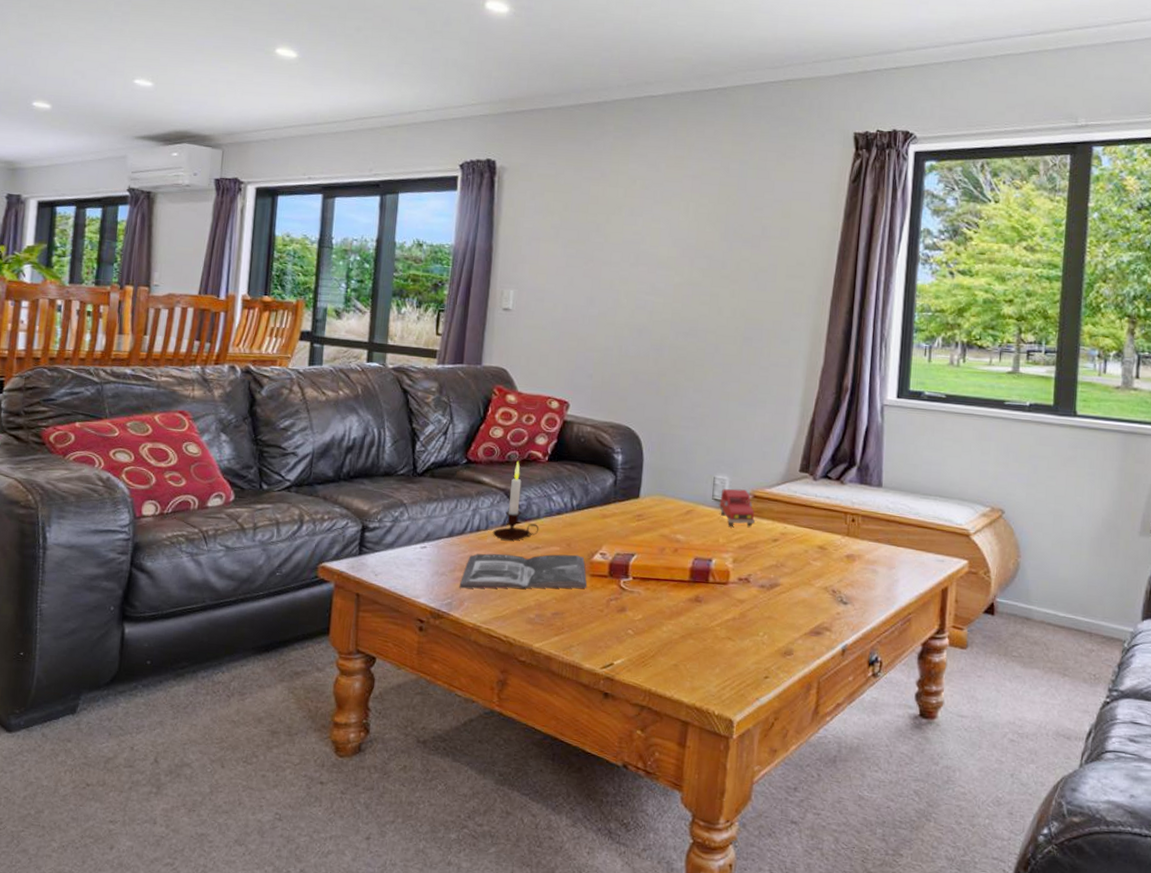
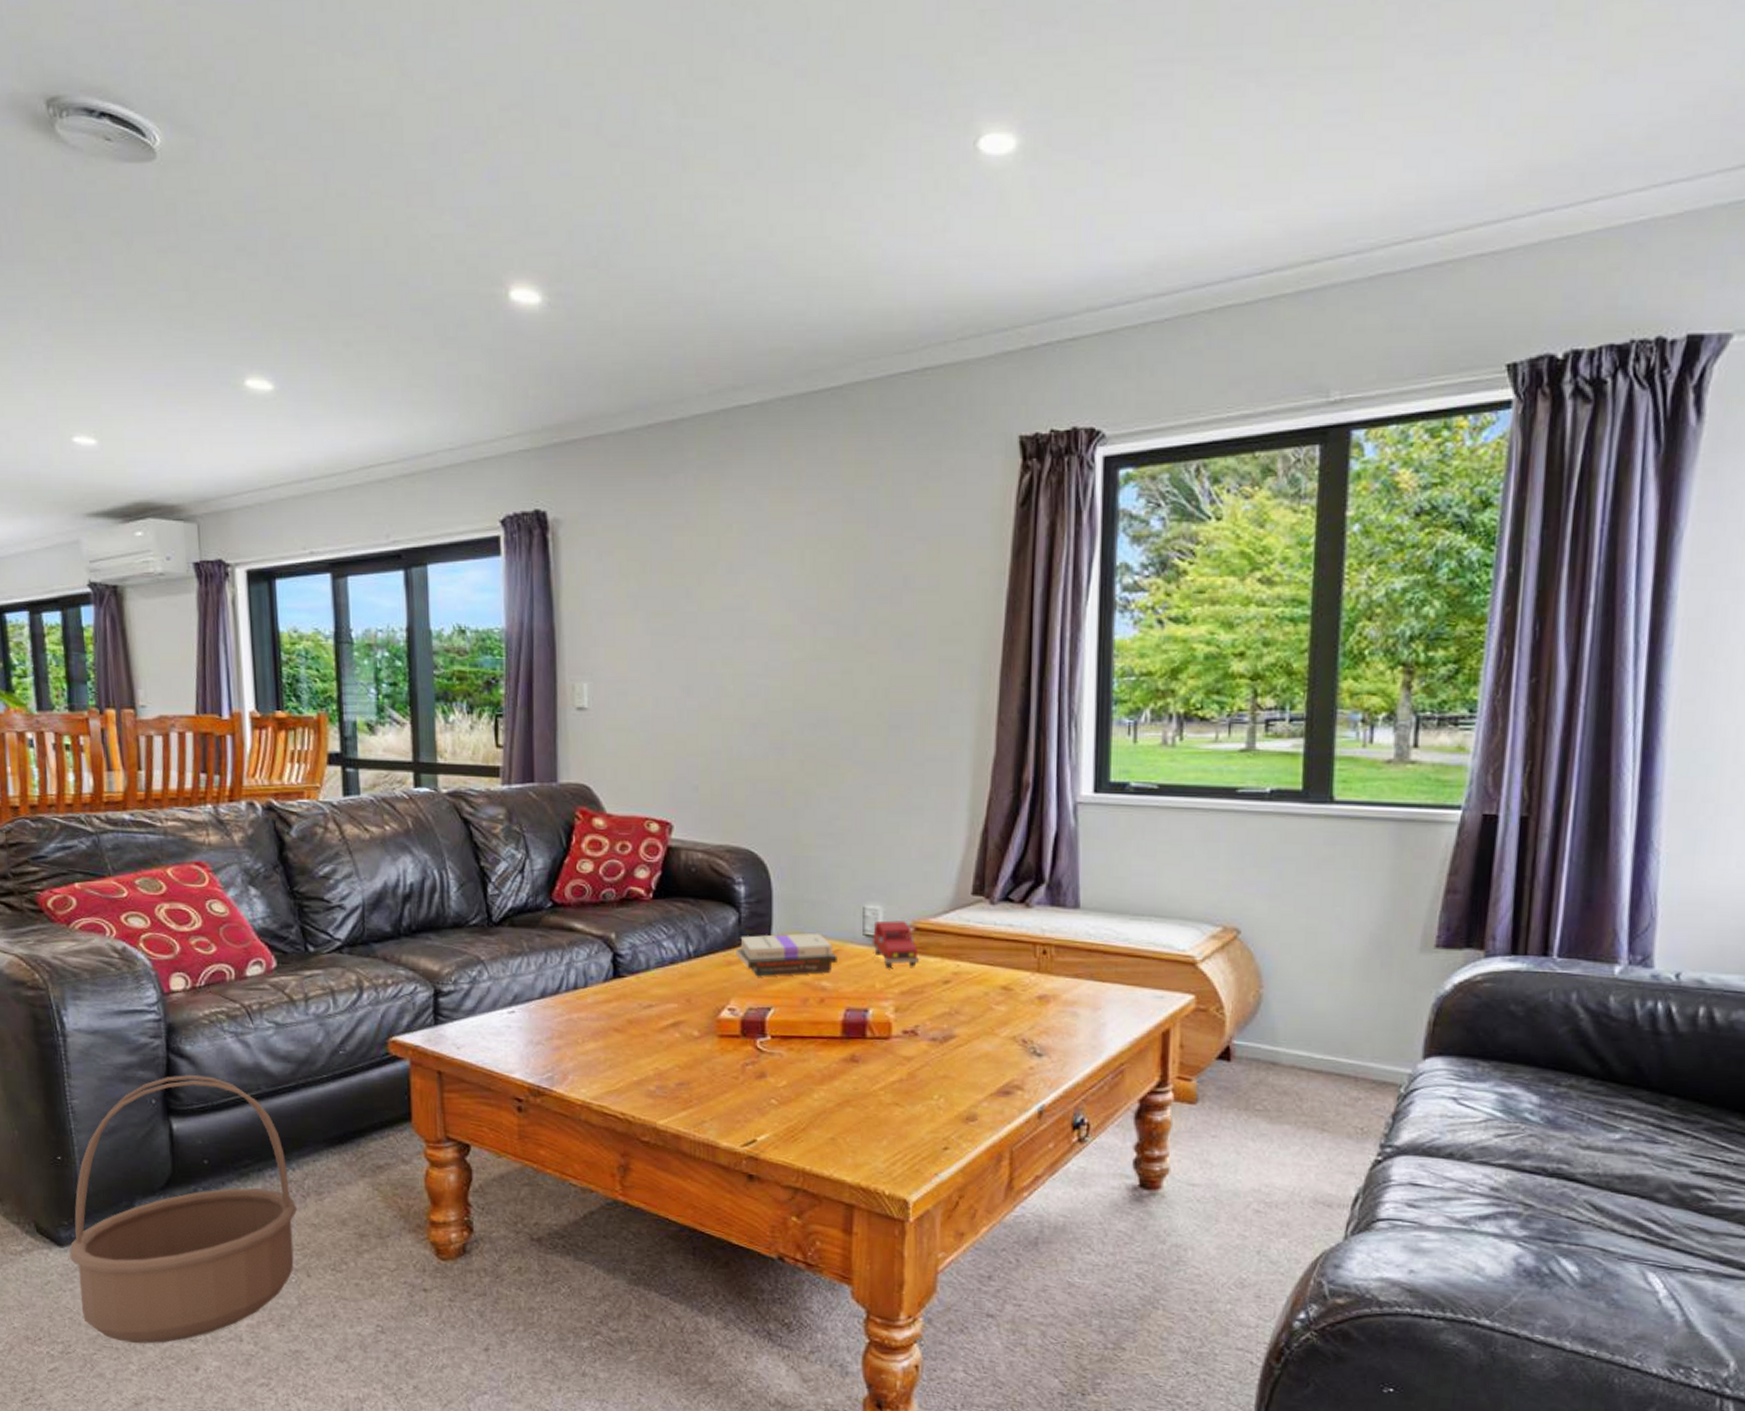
basket: none [16,587,222,823] -> present [69,1075,298,1344]
magazine: present [459,553,587,589] -> none [560,1012,716,1059]
candle: present [492,460,539,540] -> none [593,900,650,998]
books: none [610,495,691,528] -> present [736,933,837,976]

